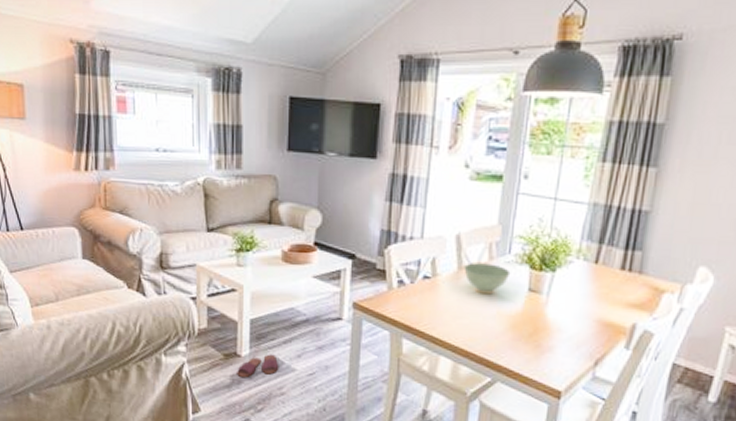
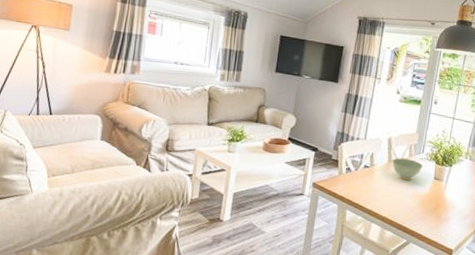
slippers: present [237,354,278,378] -> none [218,220,252,239]

